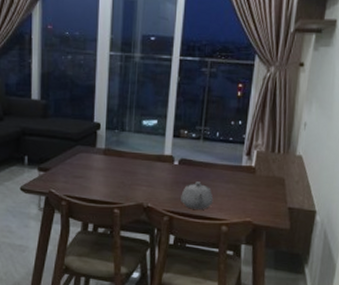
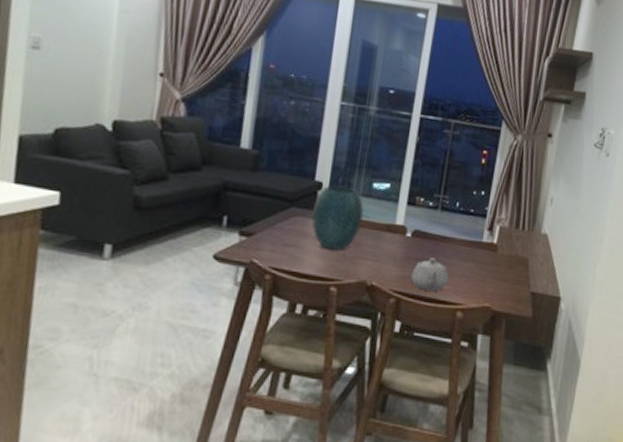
vase: none [94,125,137,180] -> present [311,185,365,251]

